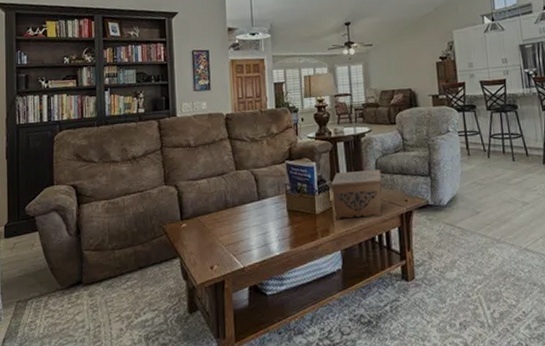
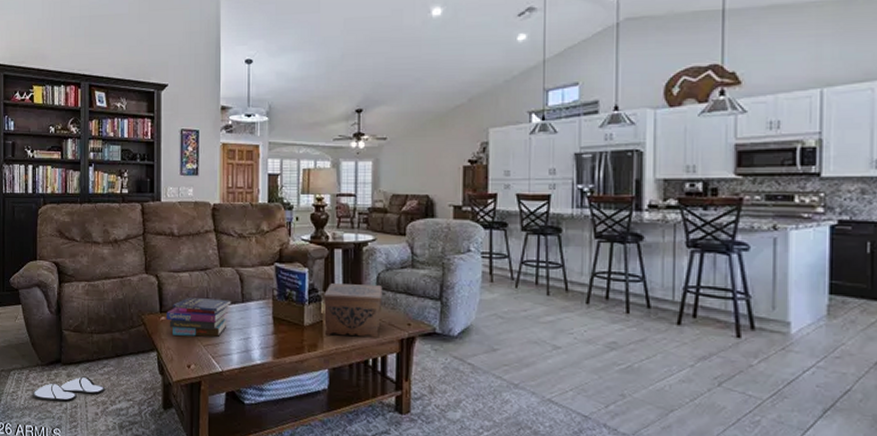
slippers: none [53,293,130,325] -> present [33,376,106,402]
books: none [187,199,249,240] -> present [166,296,231,337]

